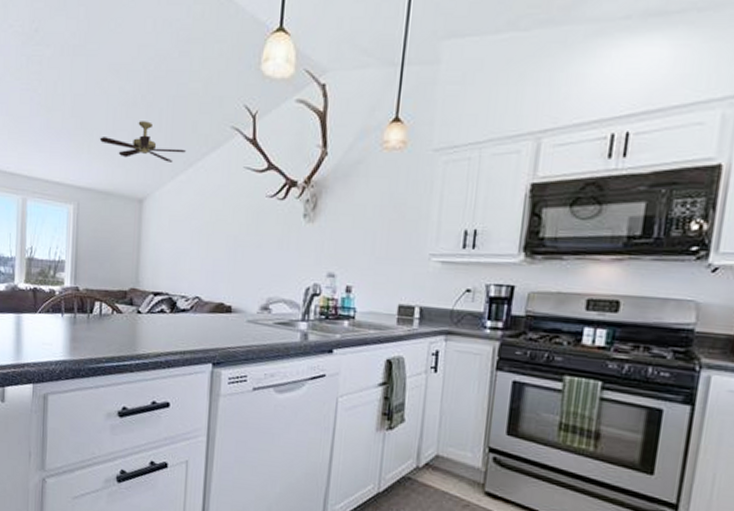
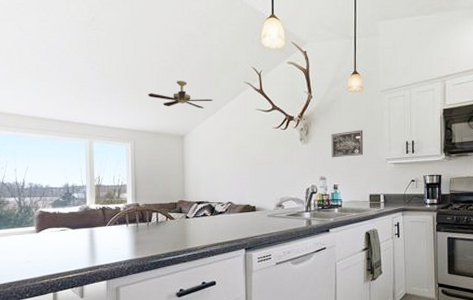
wall art: none [347,207,400,247] -> present [331,130,364,158]

